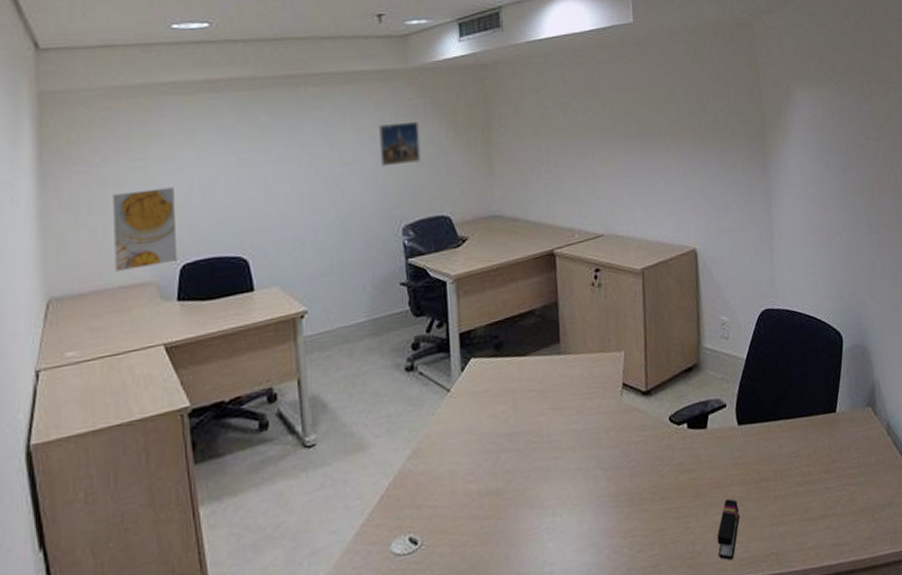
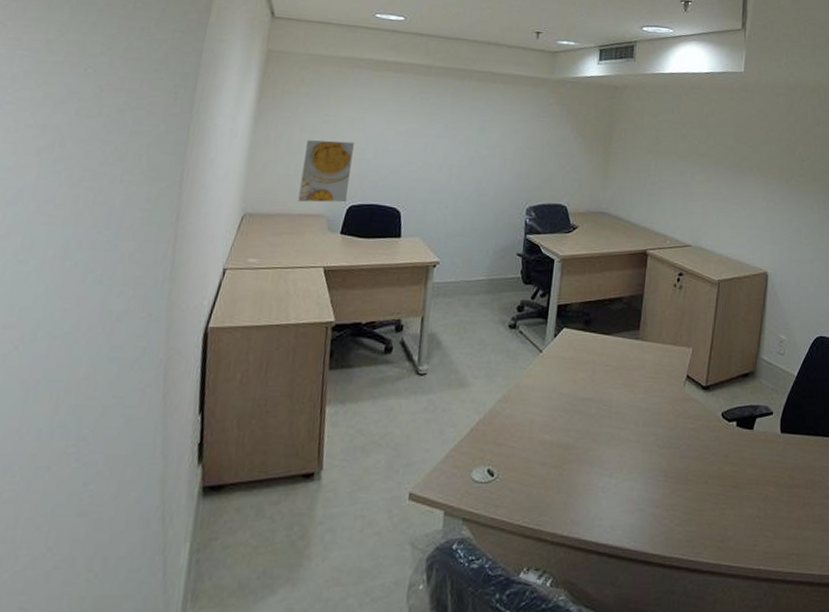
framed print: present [379,122,421,167] -> none [518,121,555,158]
stapler: present [716,499,740,561] -> none [746,496,771,551]

